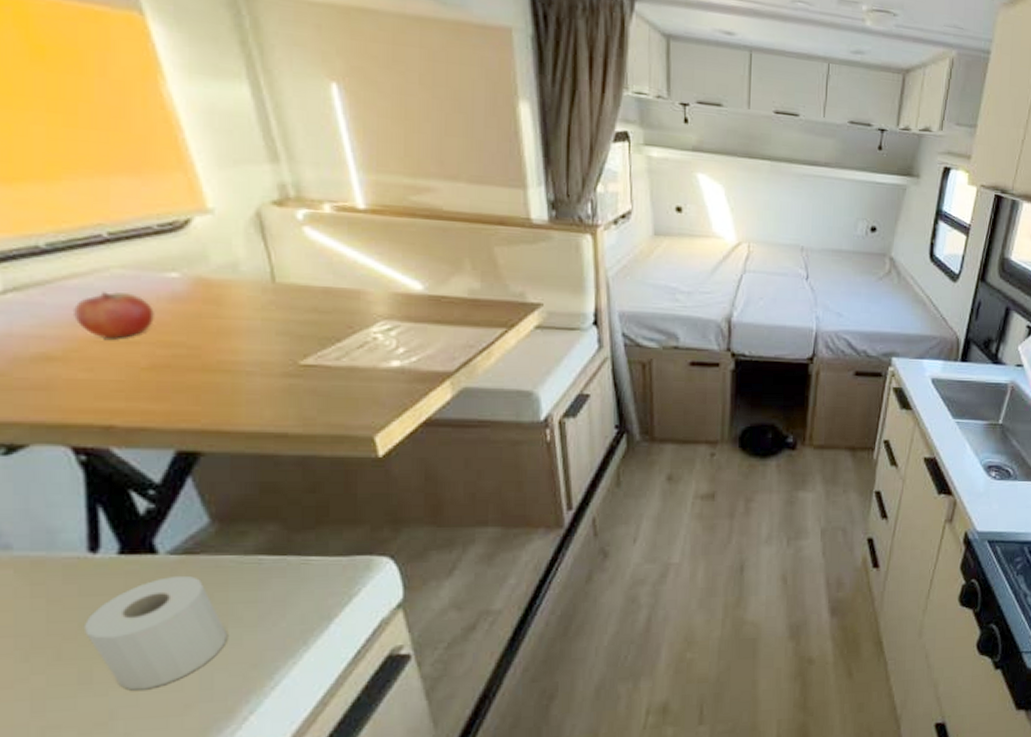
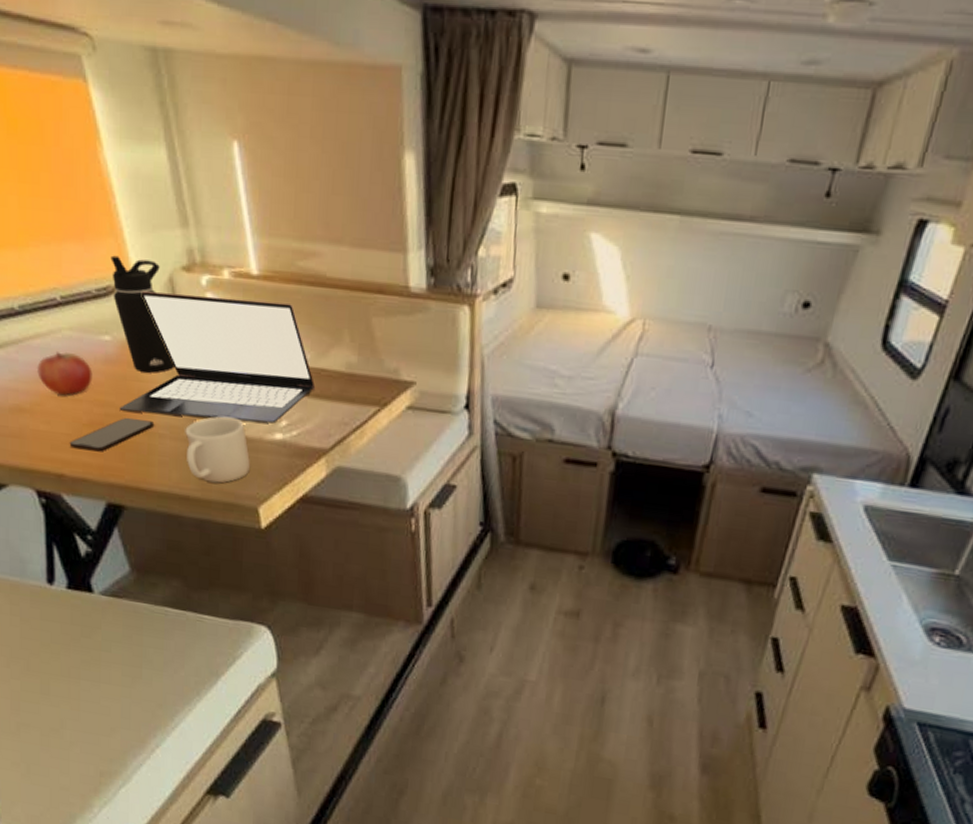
toilet paper roll: present [83,575,229,691] -> none [44,614,142,709]
phone: none [121,357,240,397] -> present [69,417,155,452]
water bottle: none [178,189,265,309] -> present [110,255,174,373]
laptop: none [192,226,436,352] -> present [119,291,316,424]
mug: none [280,348,362,416] -> present [185,416,250,484]

